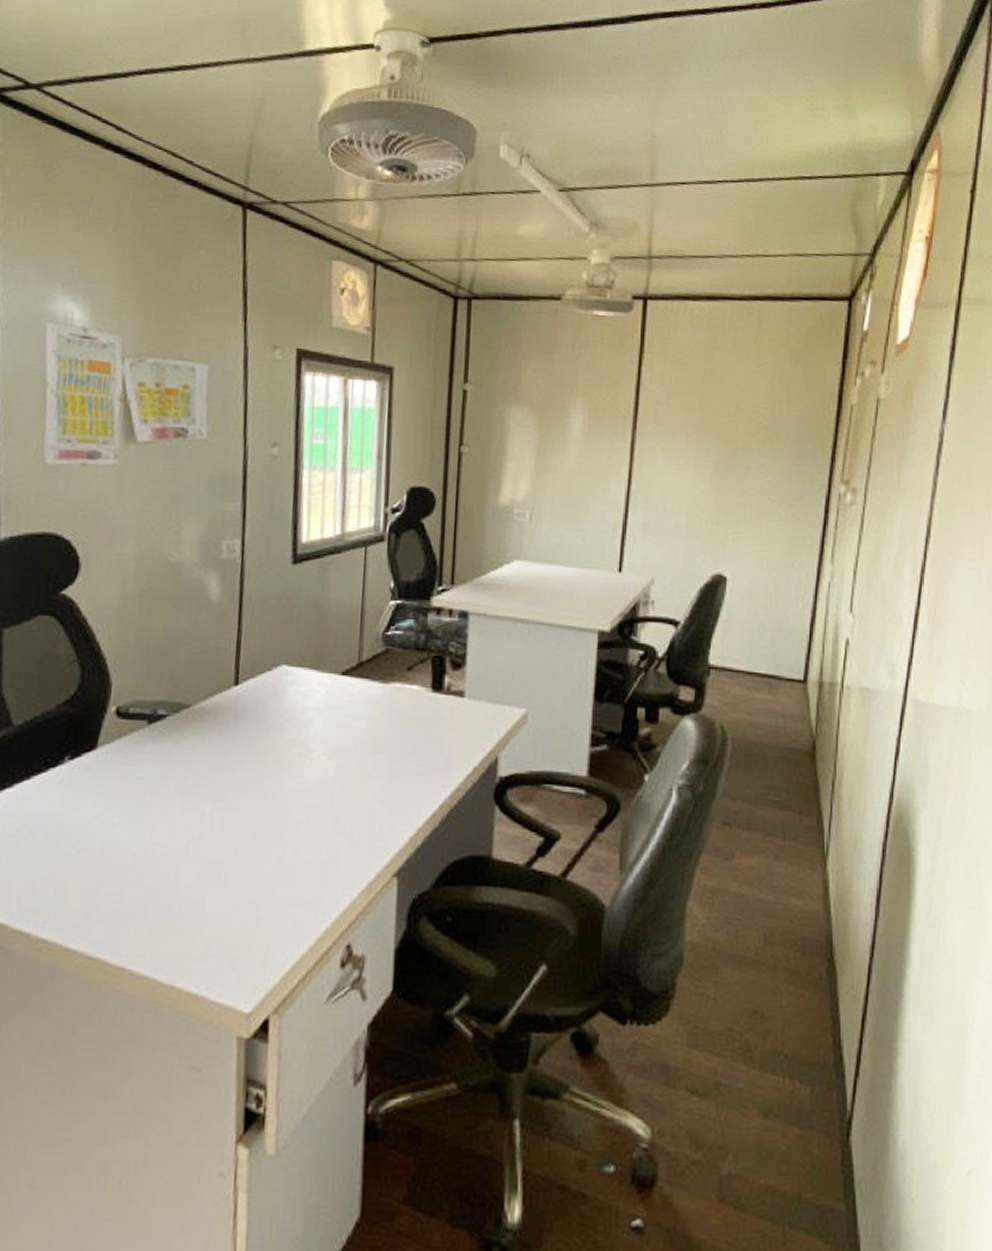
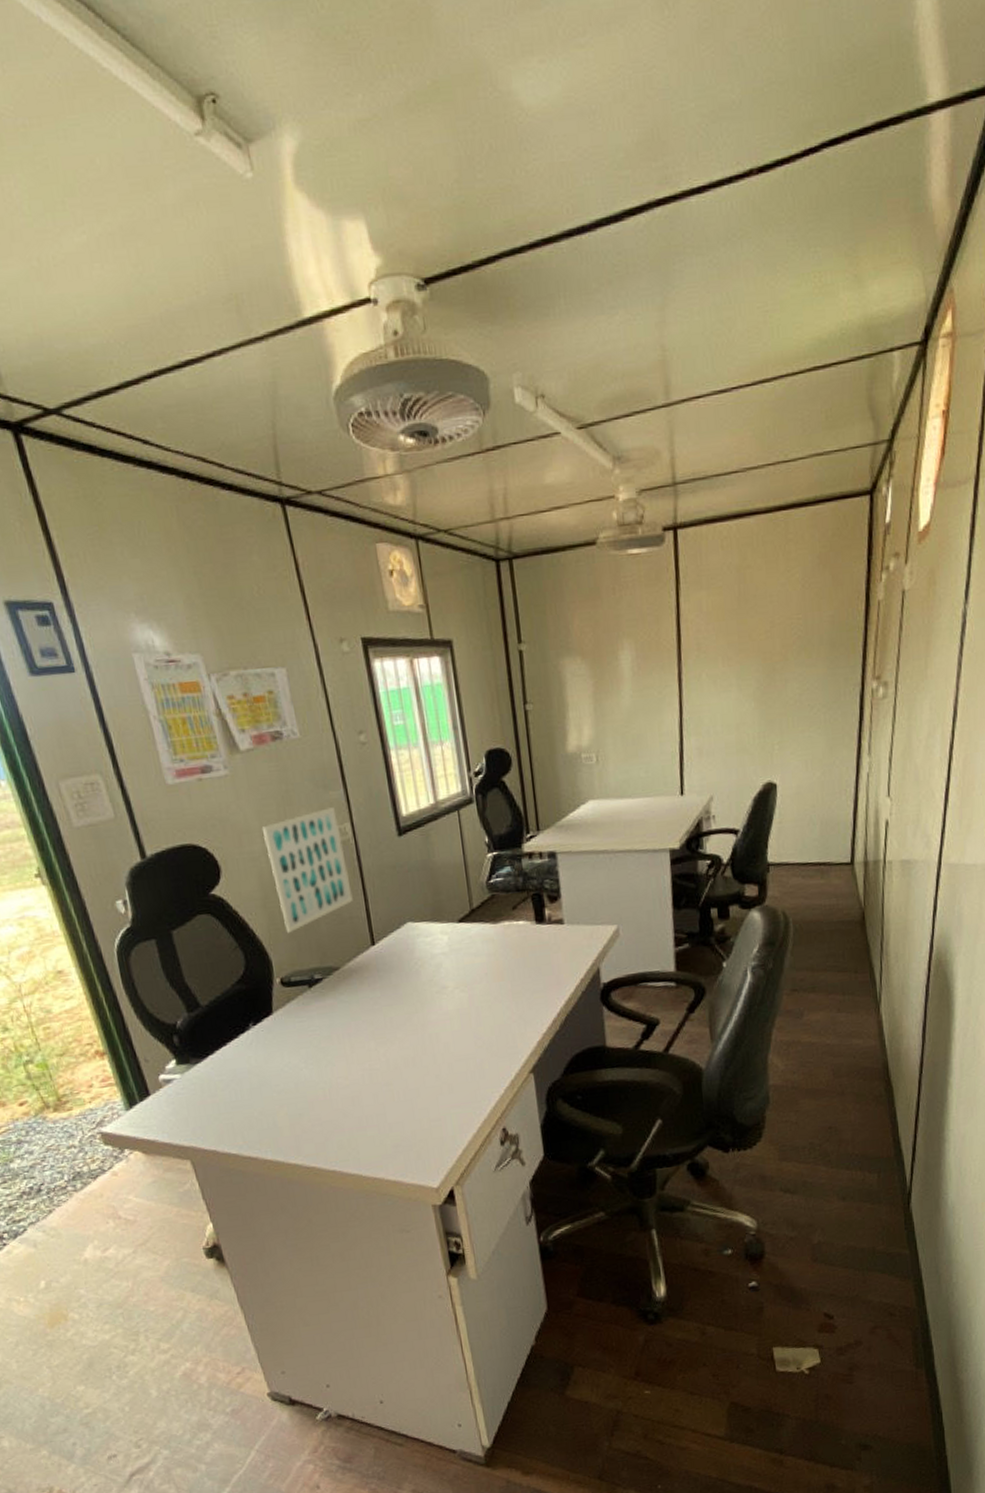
wall art: none [138,519,228,655] -> present [261,807,353,934]

